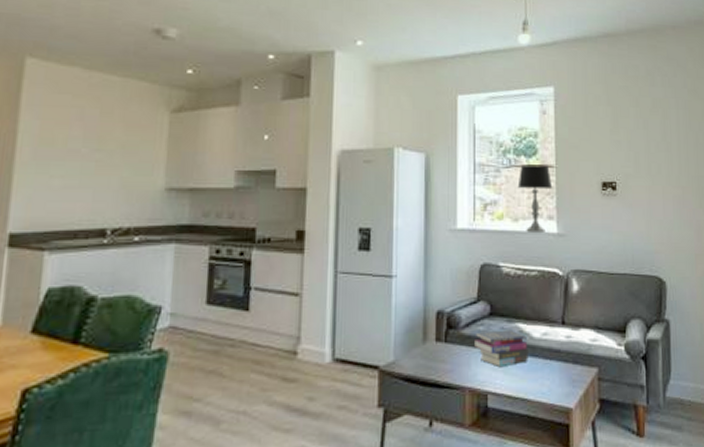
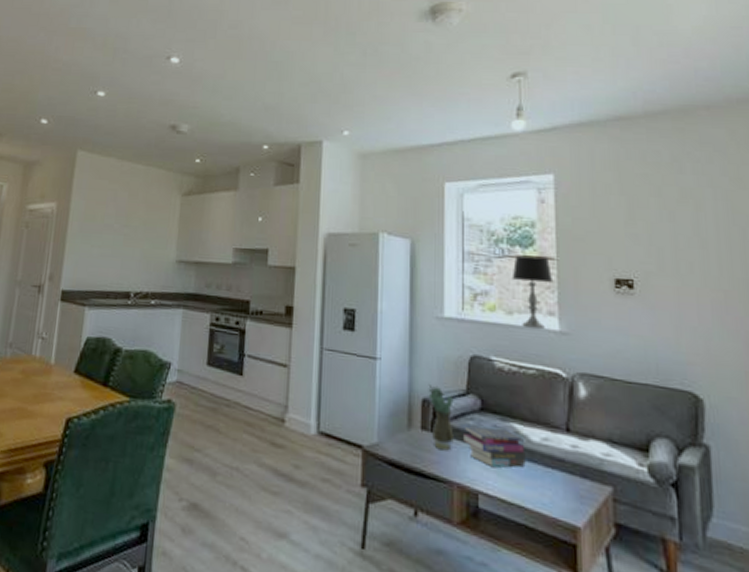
vase: none [442,296,466,359] -> present [428,384,454,451]

